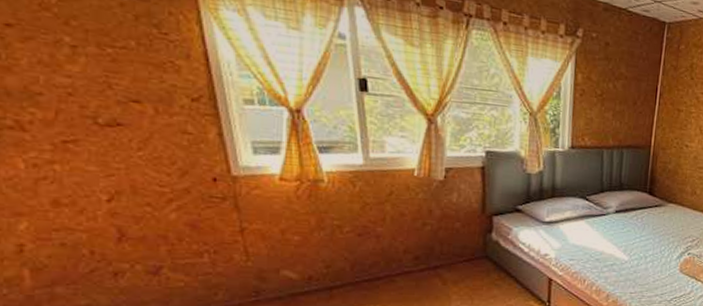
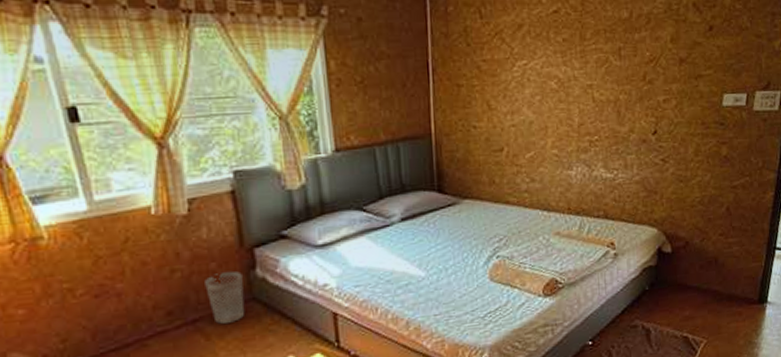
wastebasket: none [449,231,480,273] -> present [204,271,245,324]

